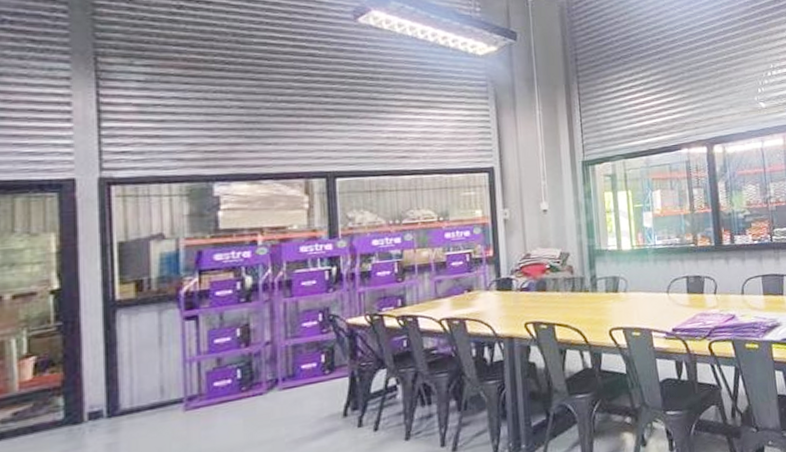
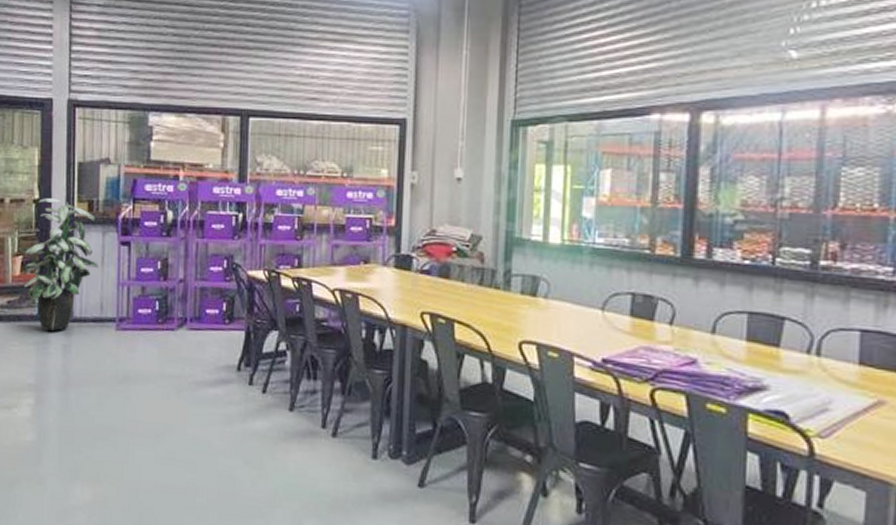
indoor plant: none [28,284,154,434] -> present [18,198,98,331]

